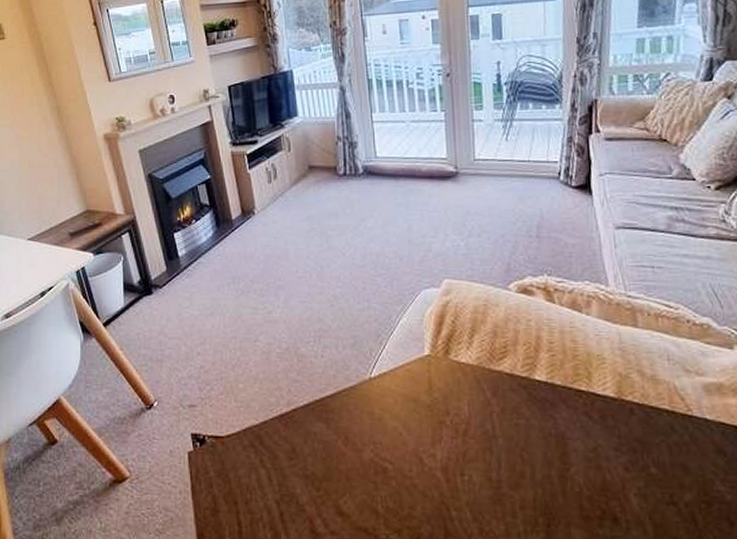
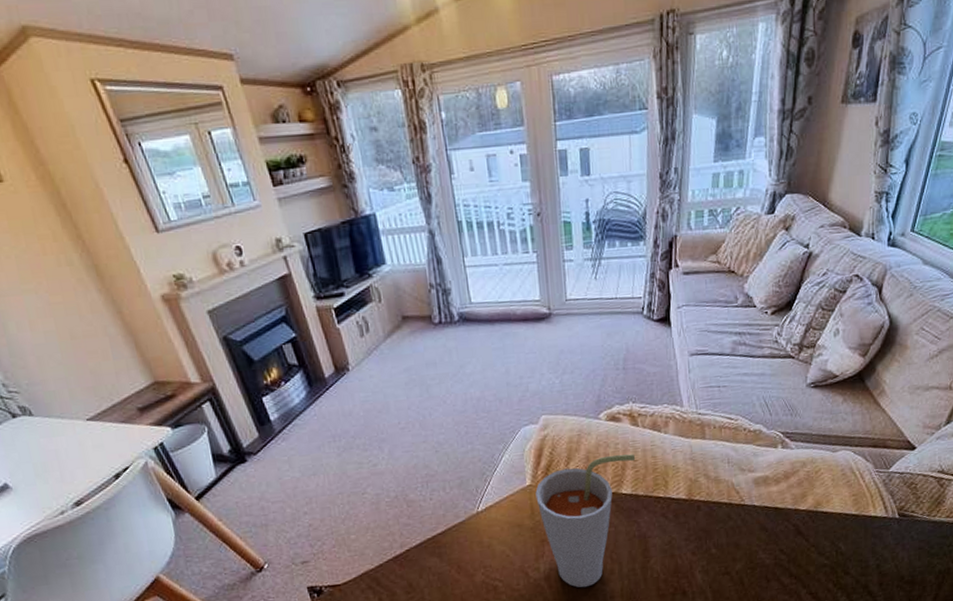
cup: none [434,333,552,489] -> present [535,454,636,588]

